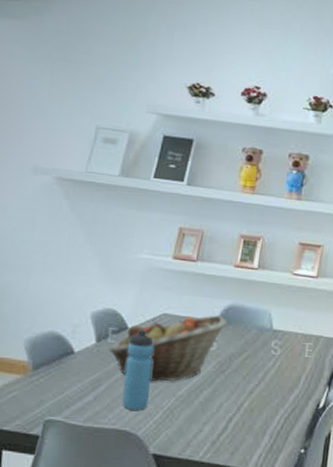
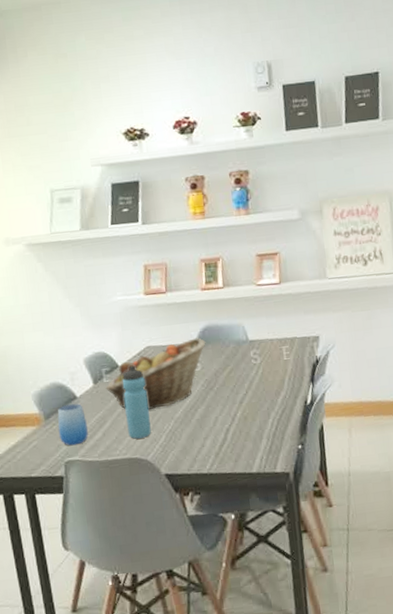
cup: none [44,358,80,405] -> present [57,403,89,446]

